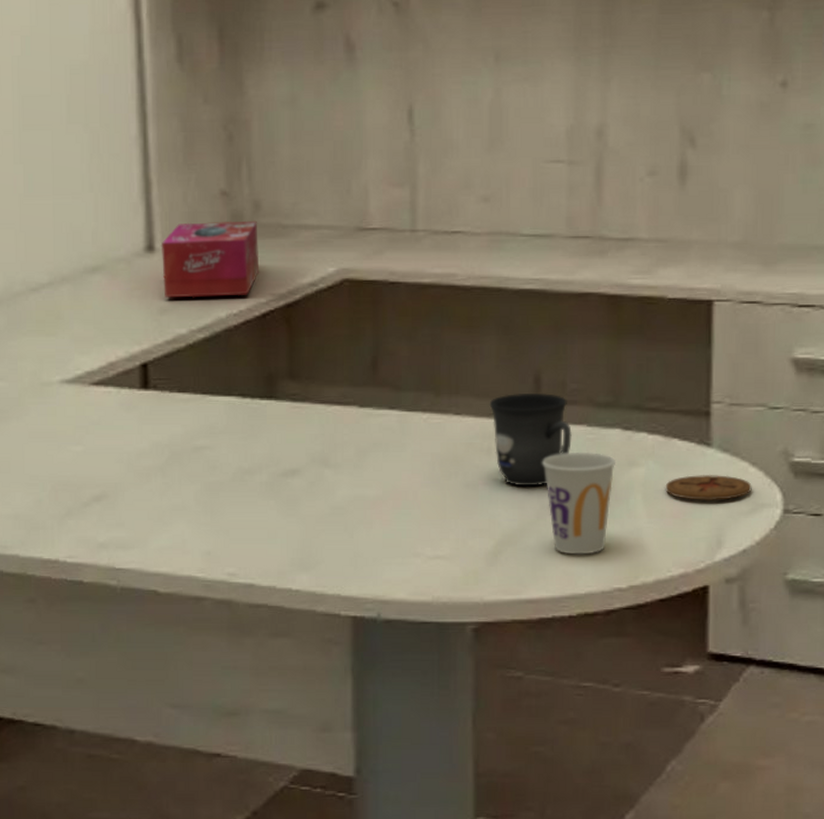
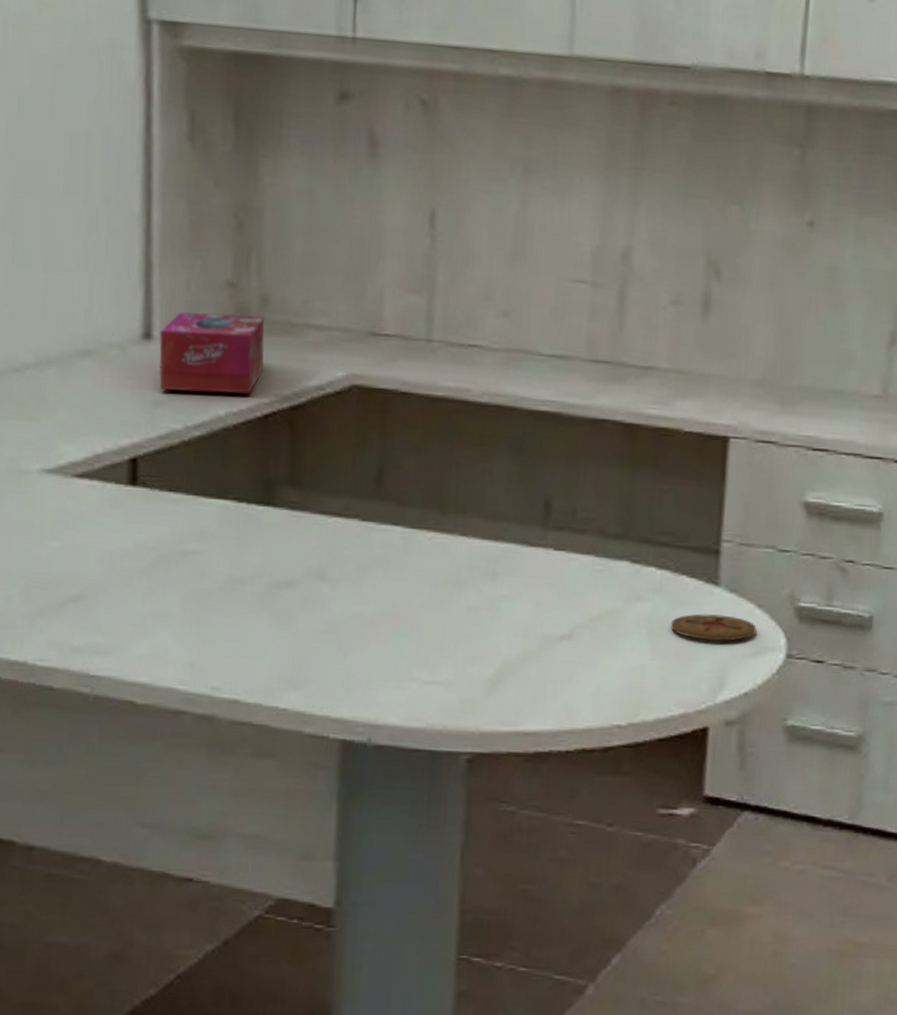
mug: present [489,392,572,485] -> none [497,518,580,615]
cup: present [542,451,616,555] -> none [548,582,623,689]

